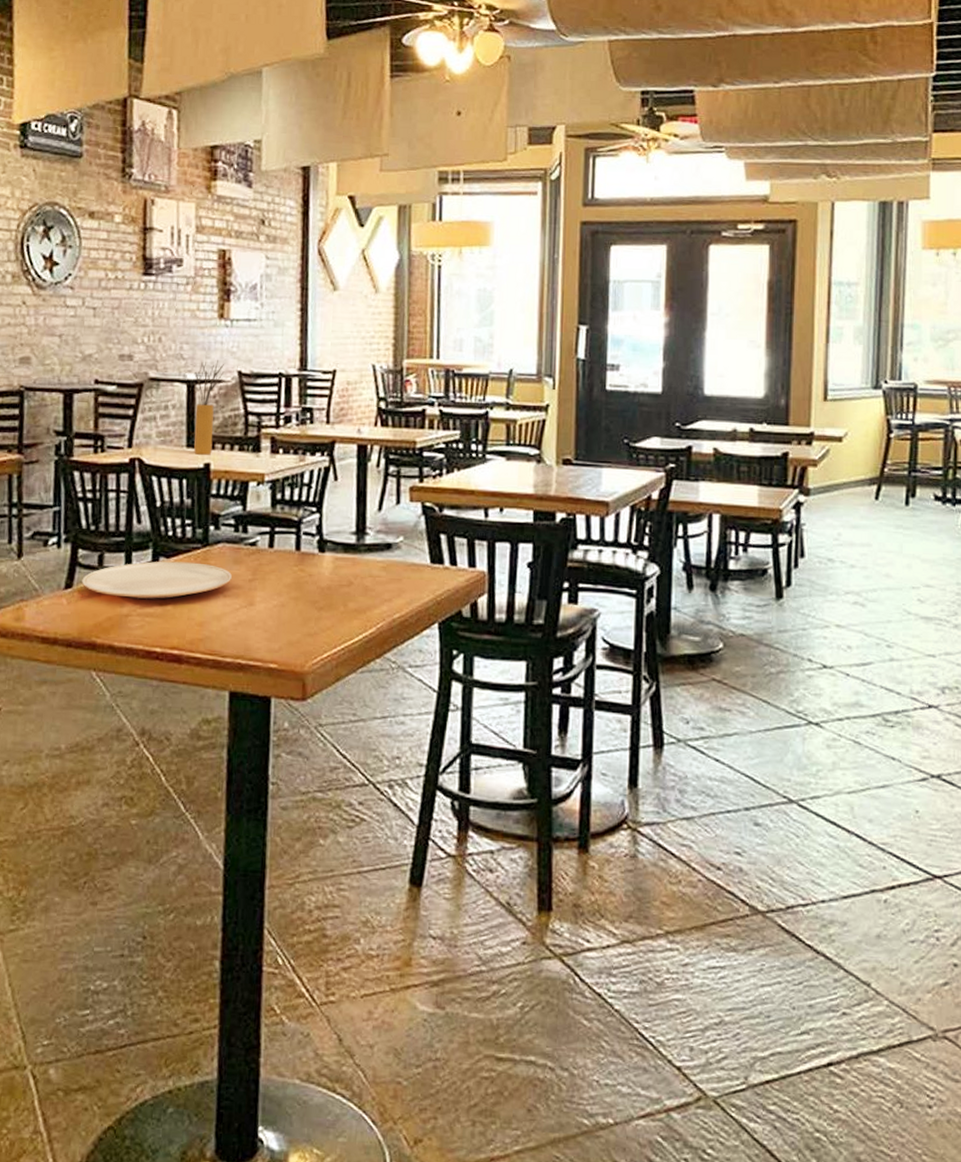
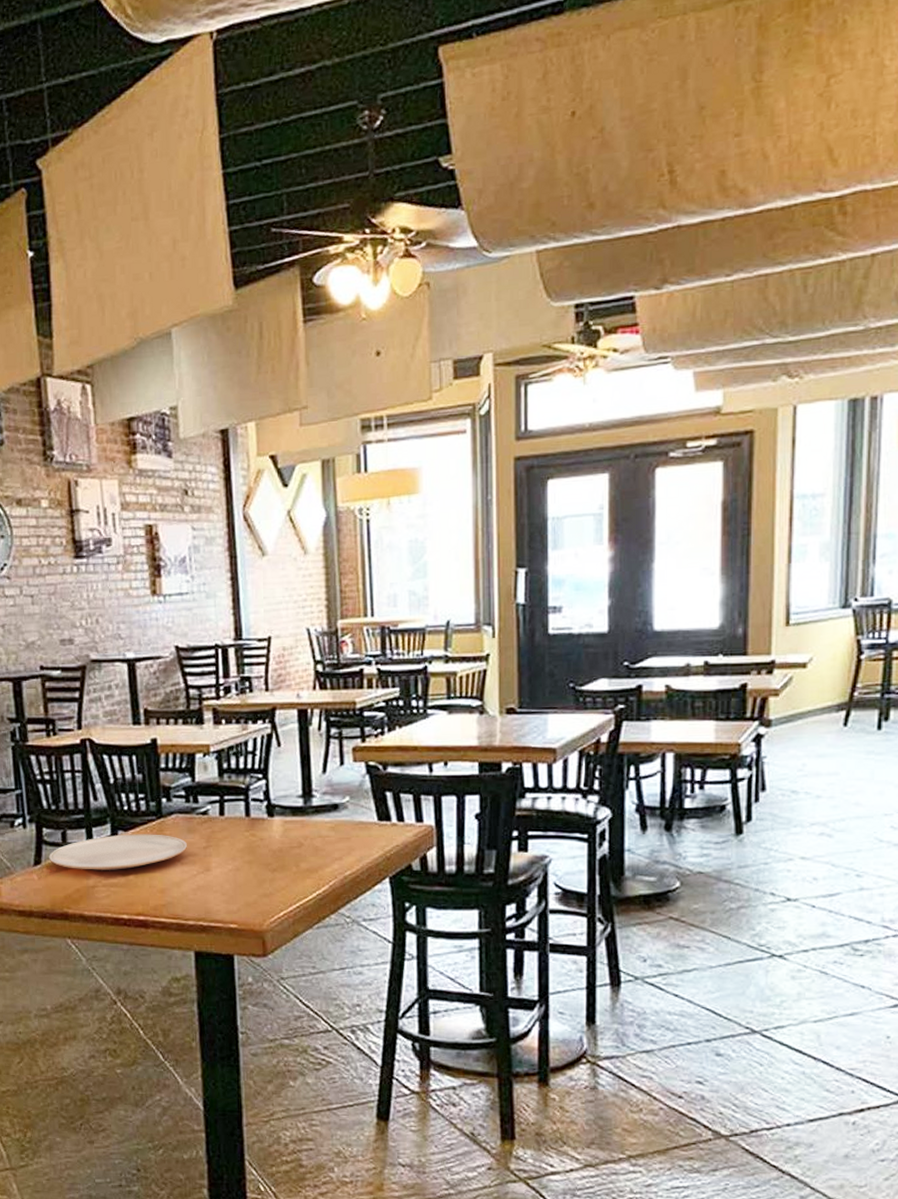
vase: present [194,360,225,456] -> none [134,637,162,732]

